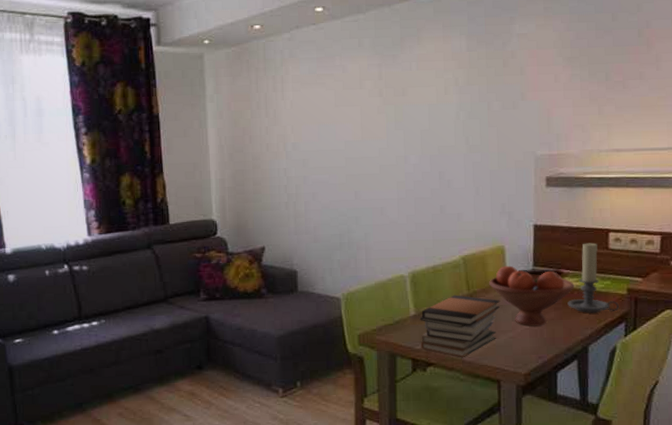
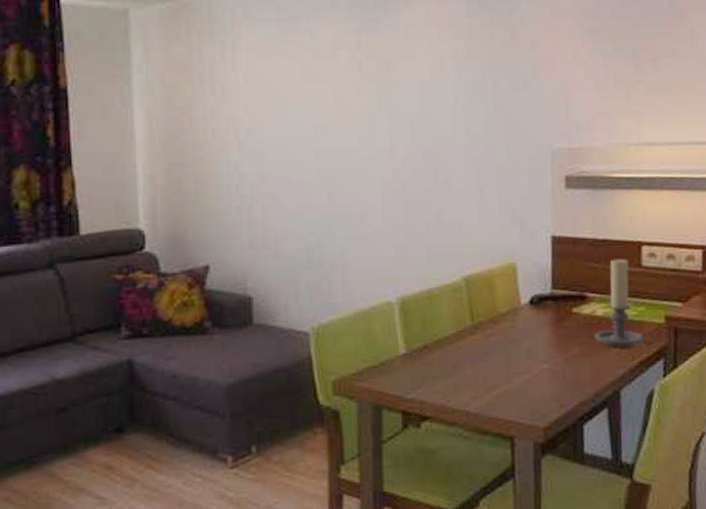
book stack: present [419,295,500,358] -> none [411,326,512,409]
fruit bowl: present [489,265,574,326] -> none [498,288,602,366]

